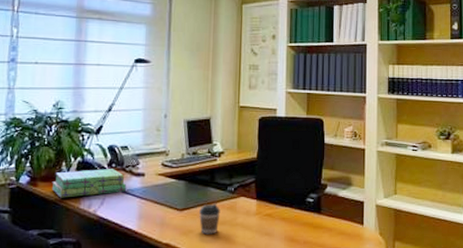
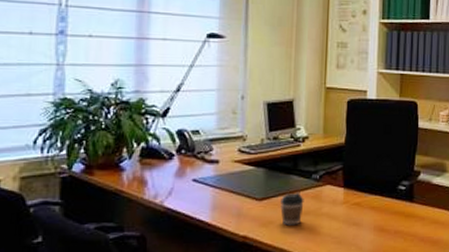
stack of books: present [51,169,126,198] -> none [110,155,198,188]

